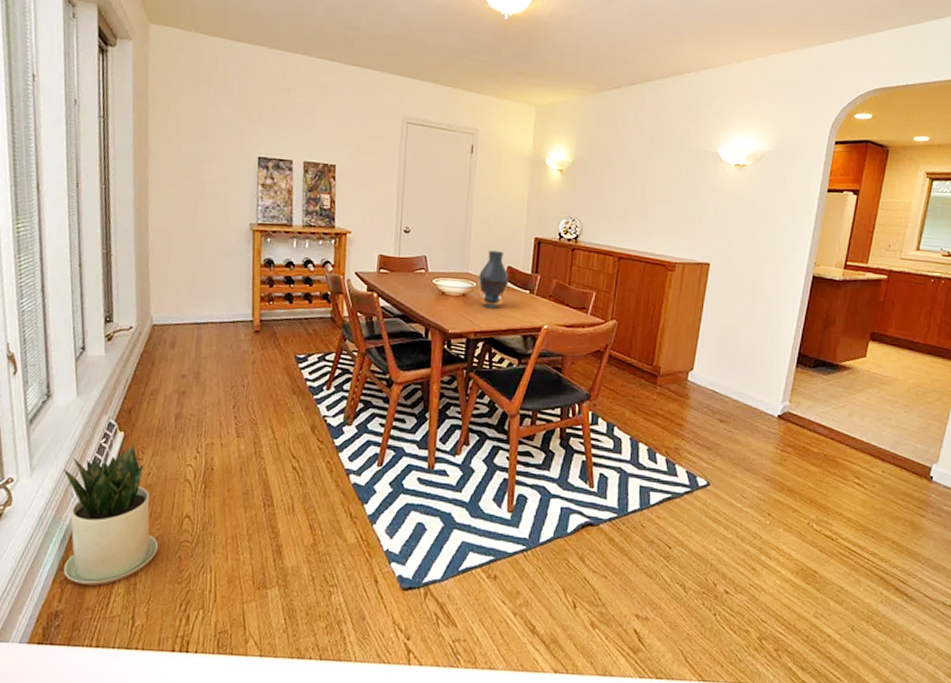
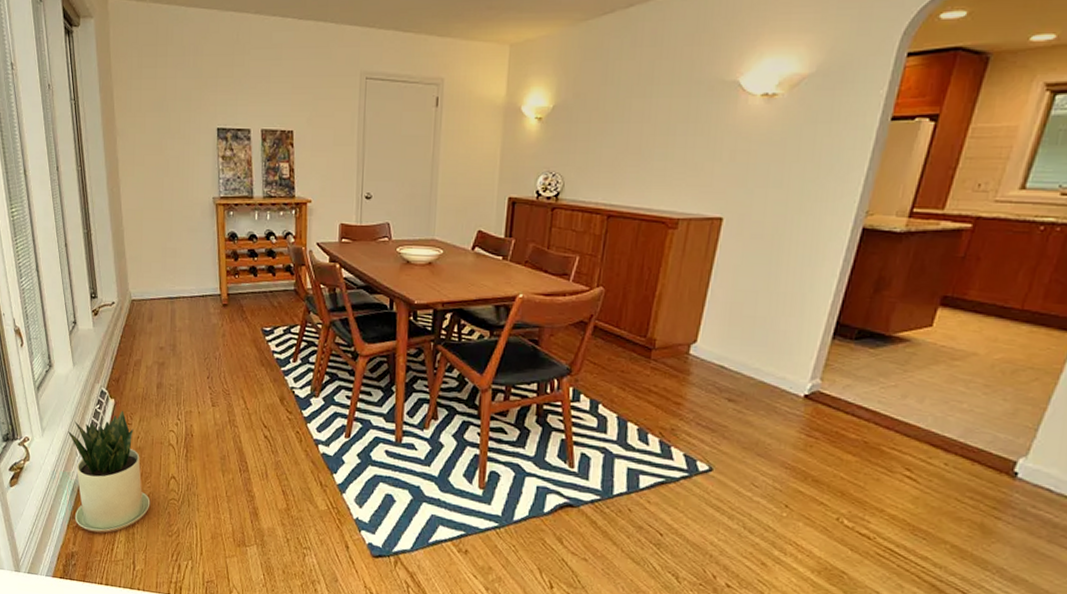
vase: present [478,250,509,309] -> none [446,214,479,277]

